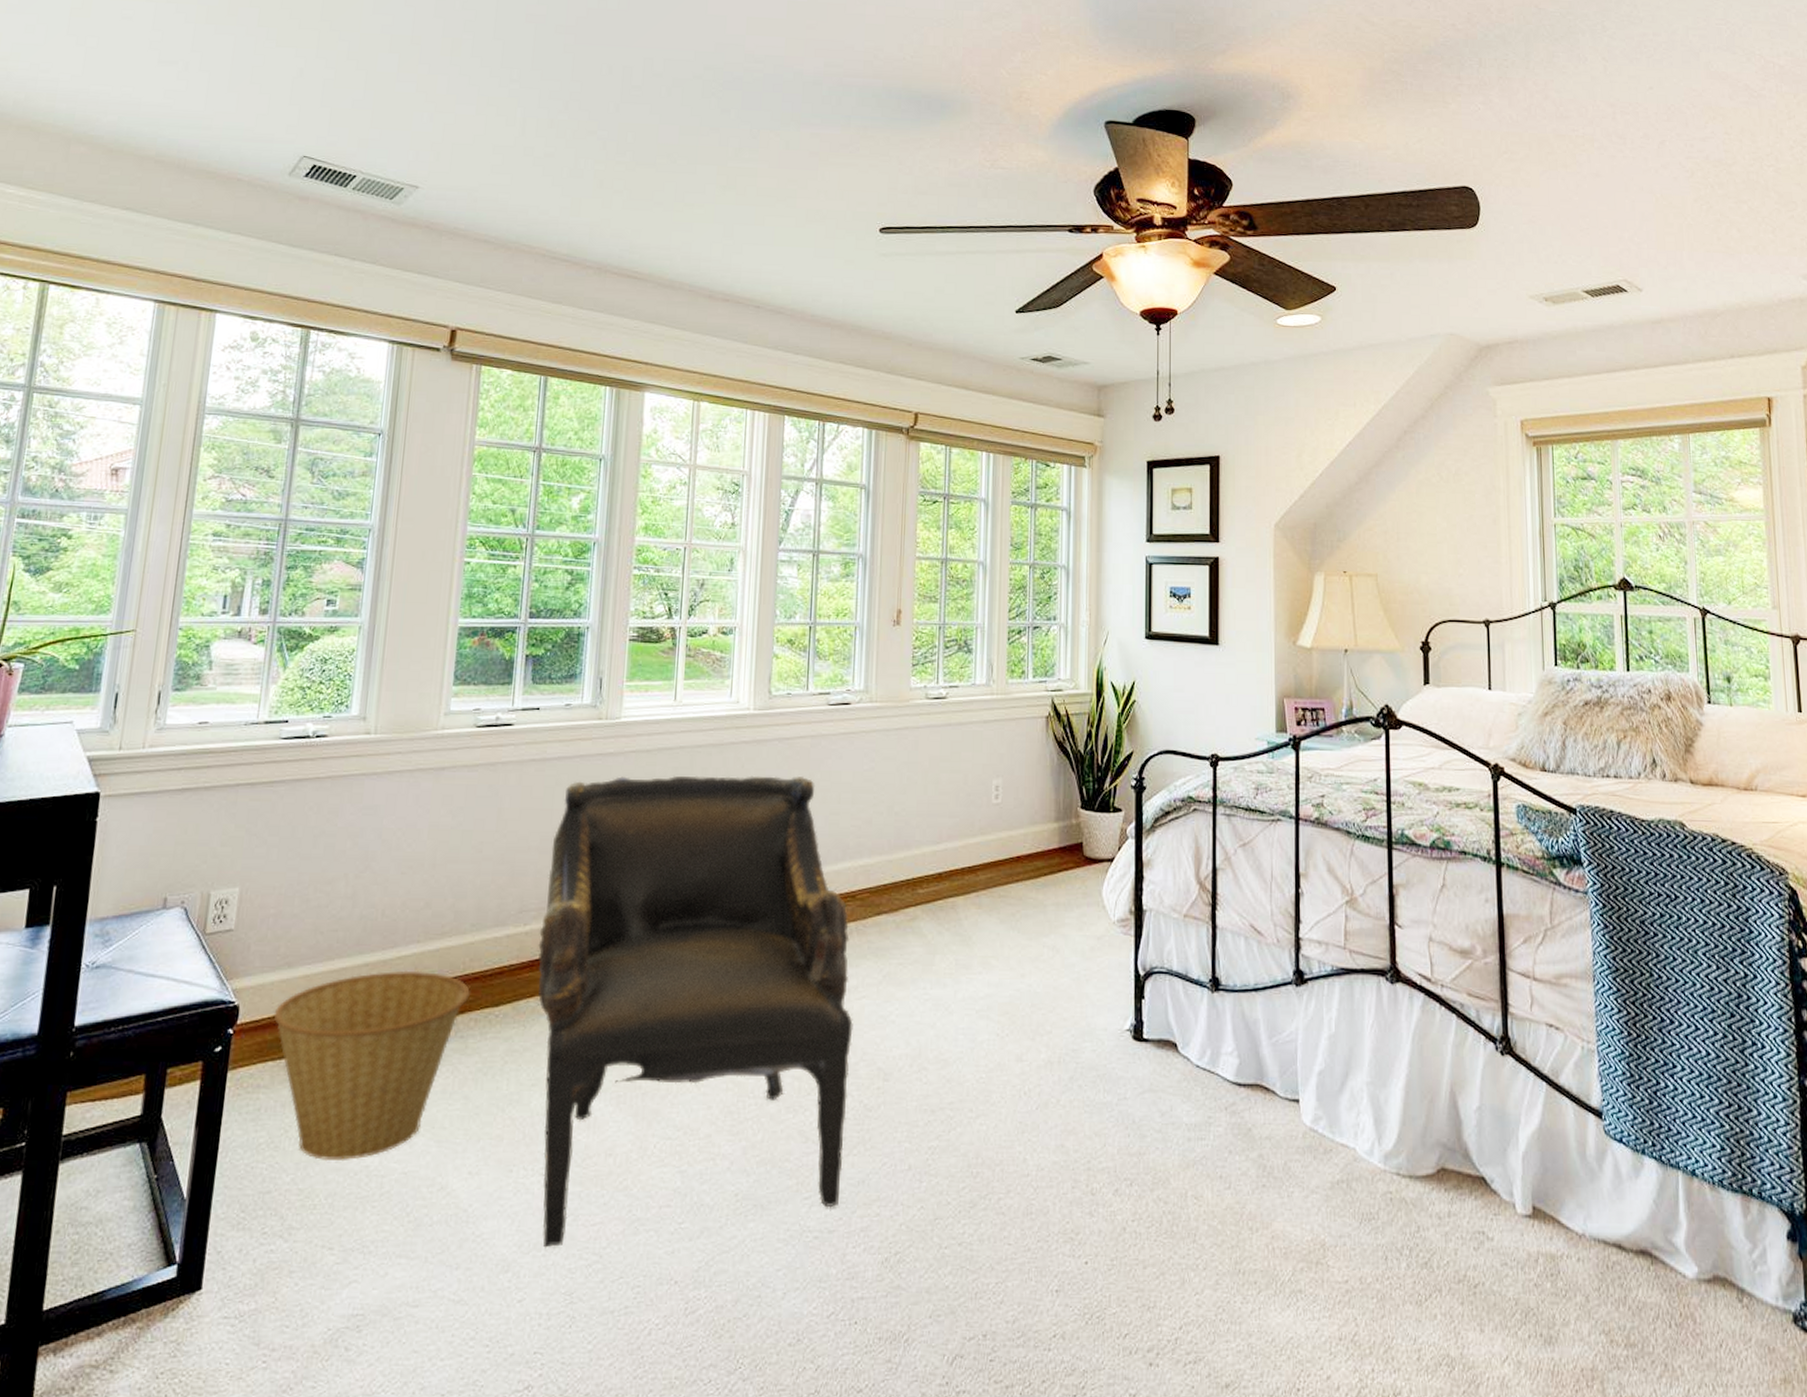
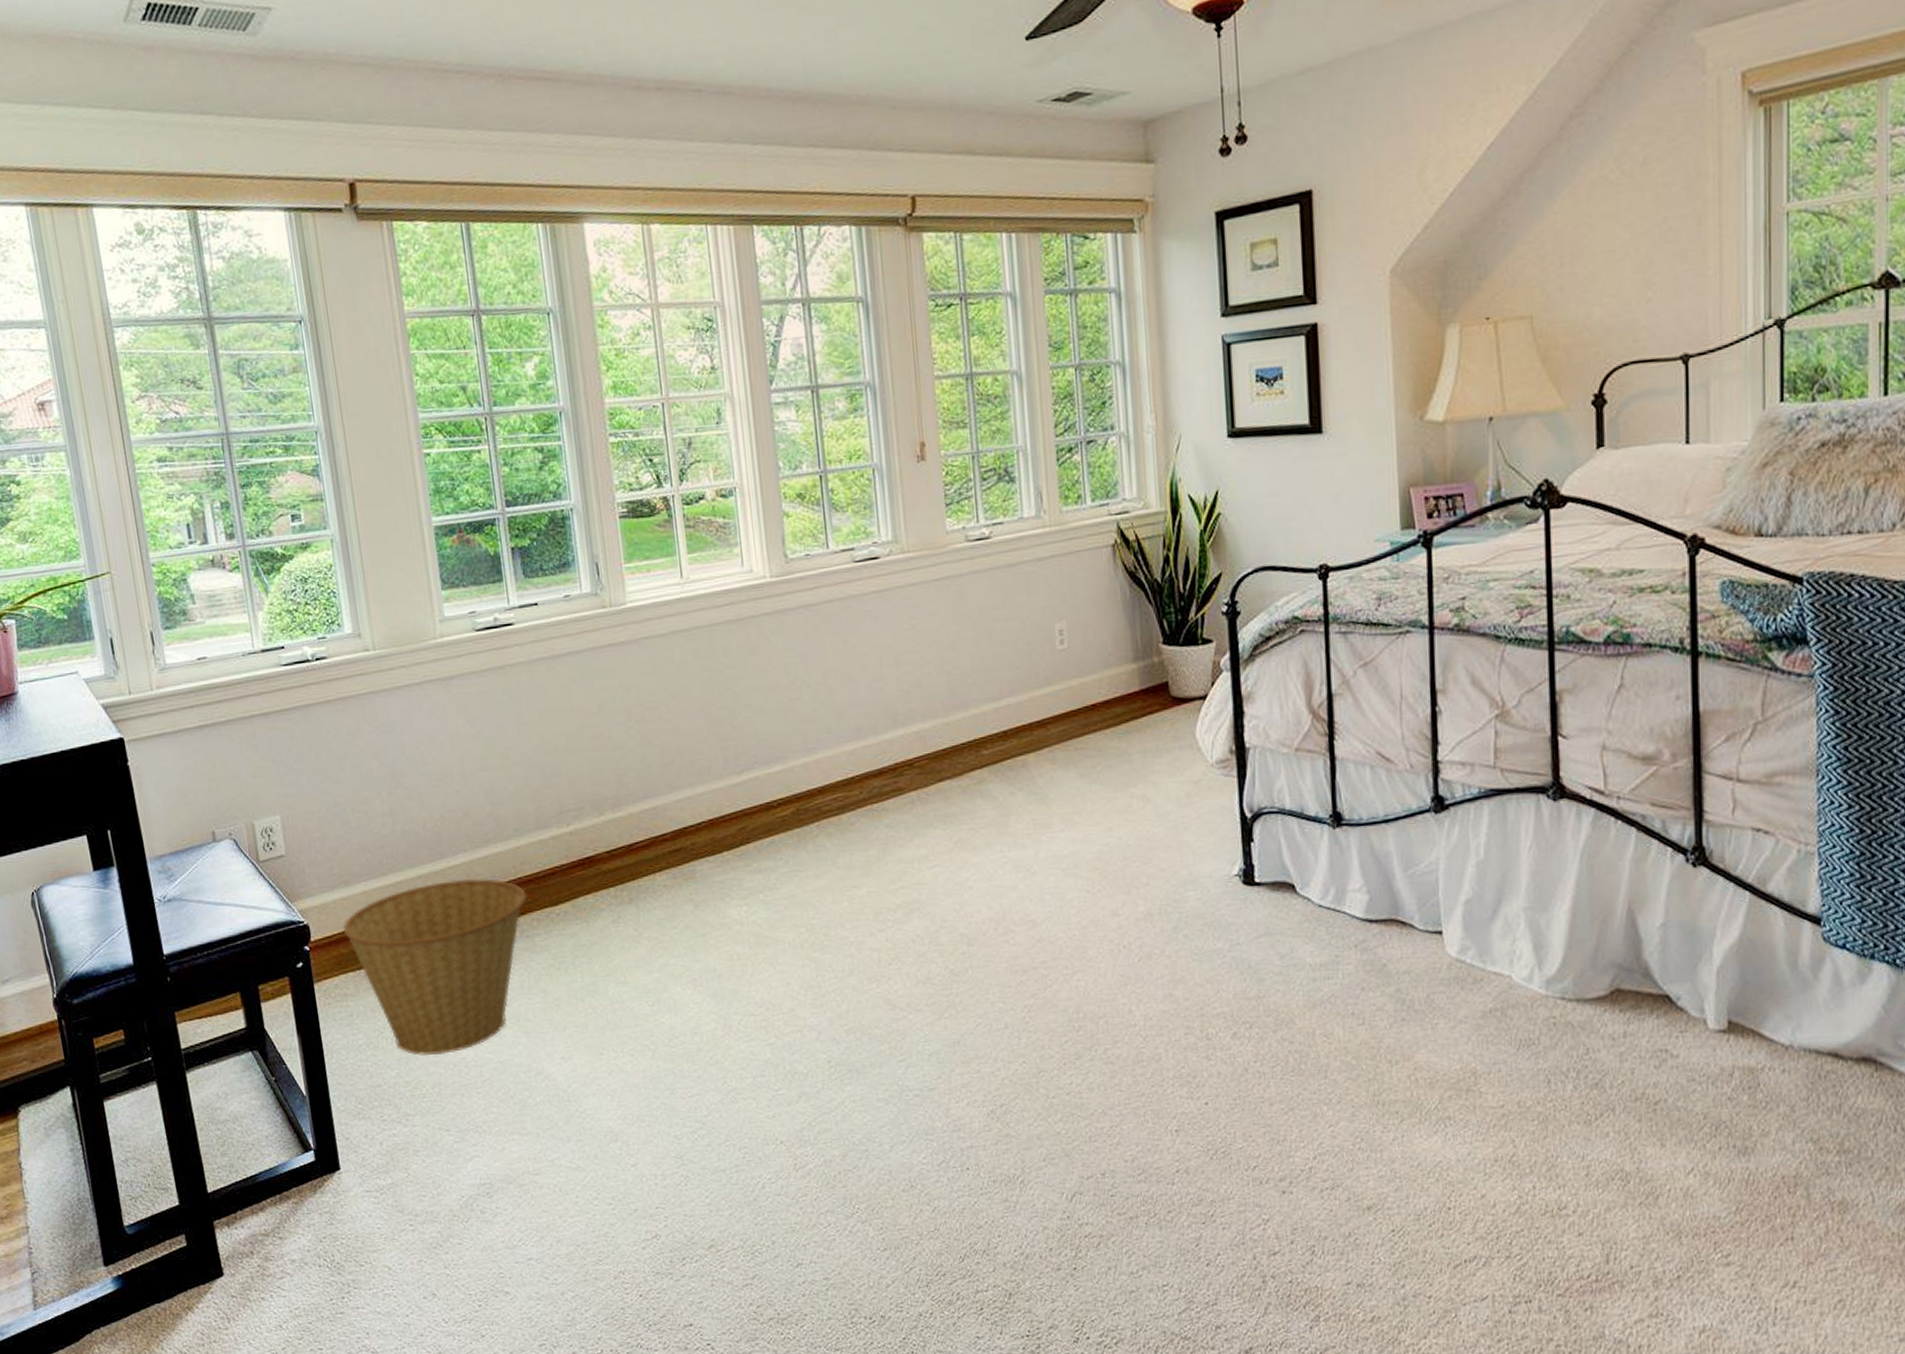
armchair: present [538,775,853,1248] -> none [579,644,936,1119]

